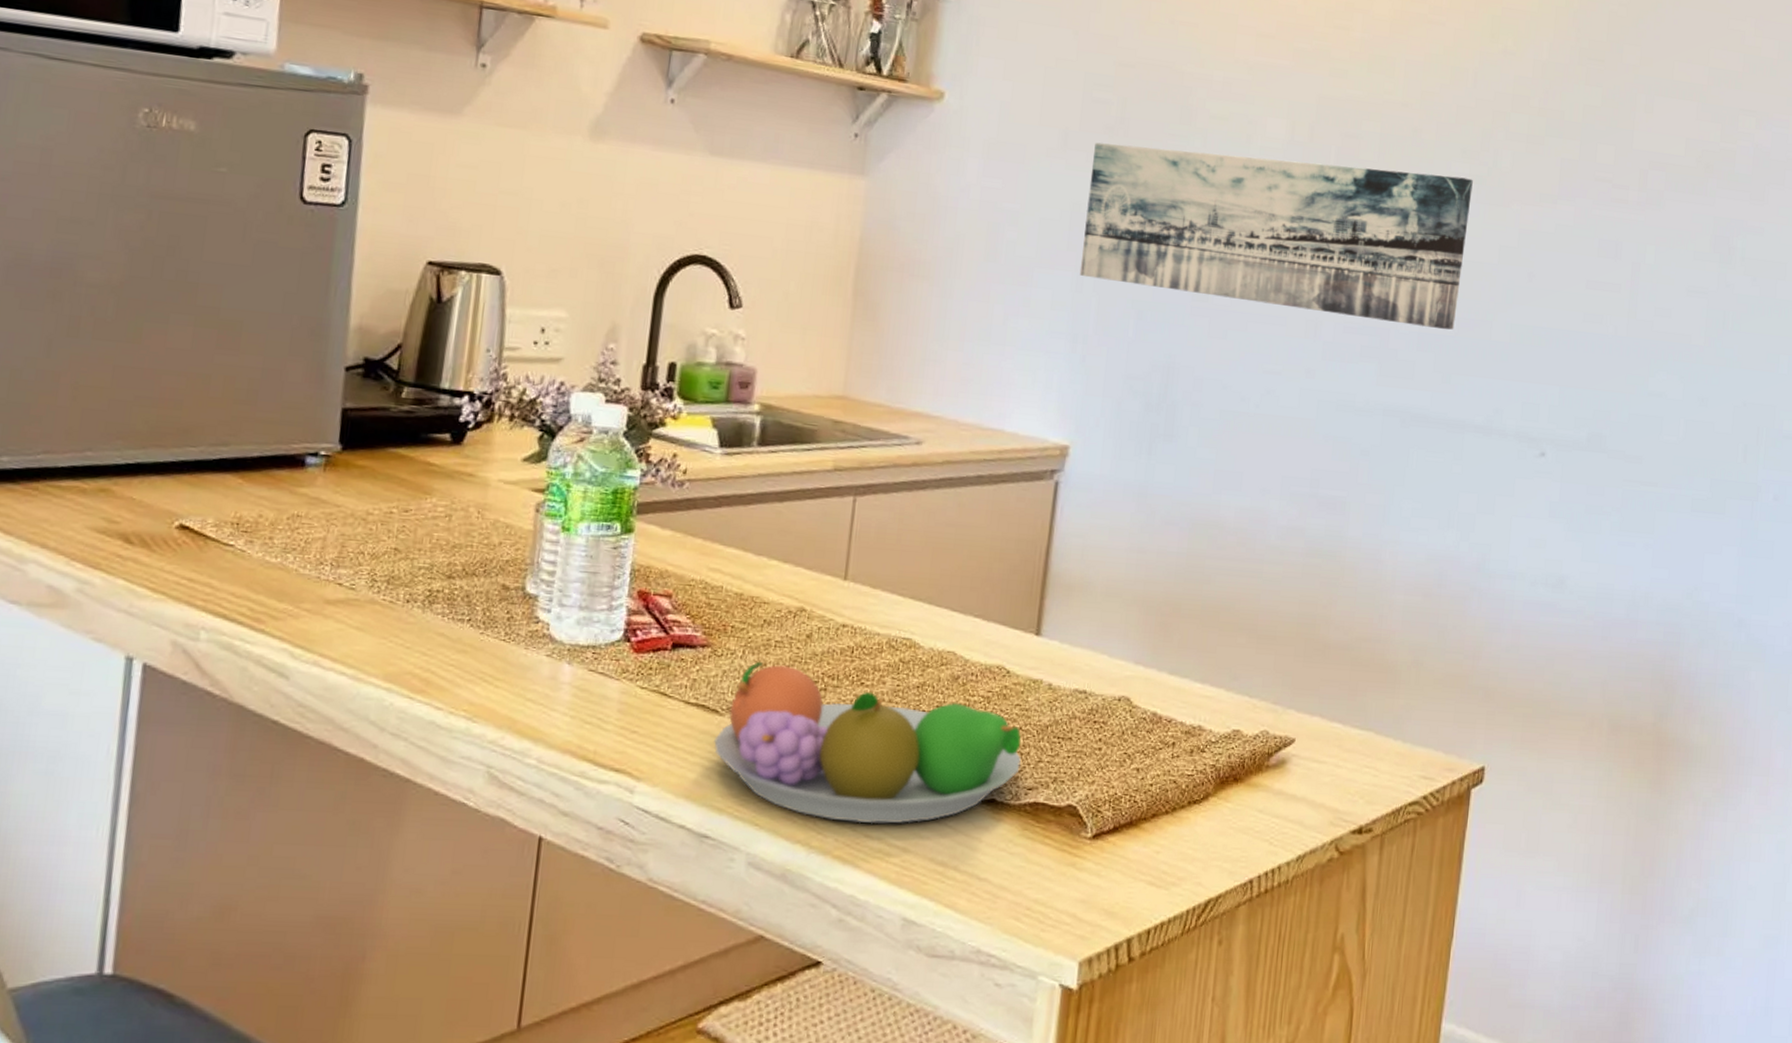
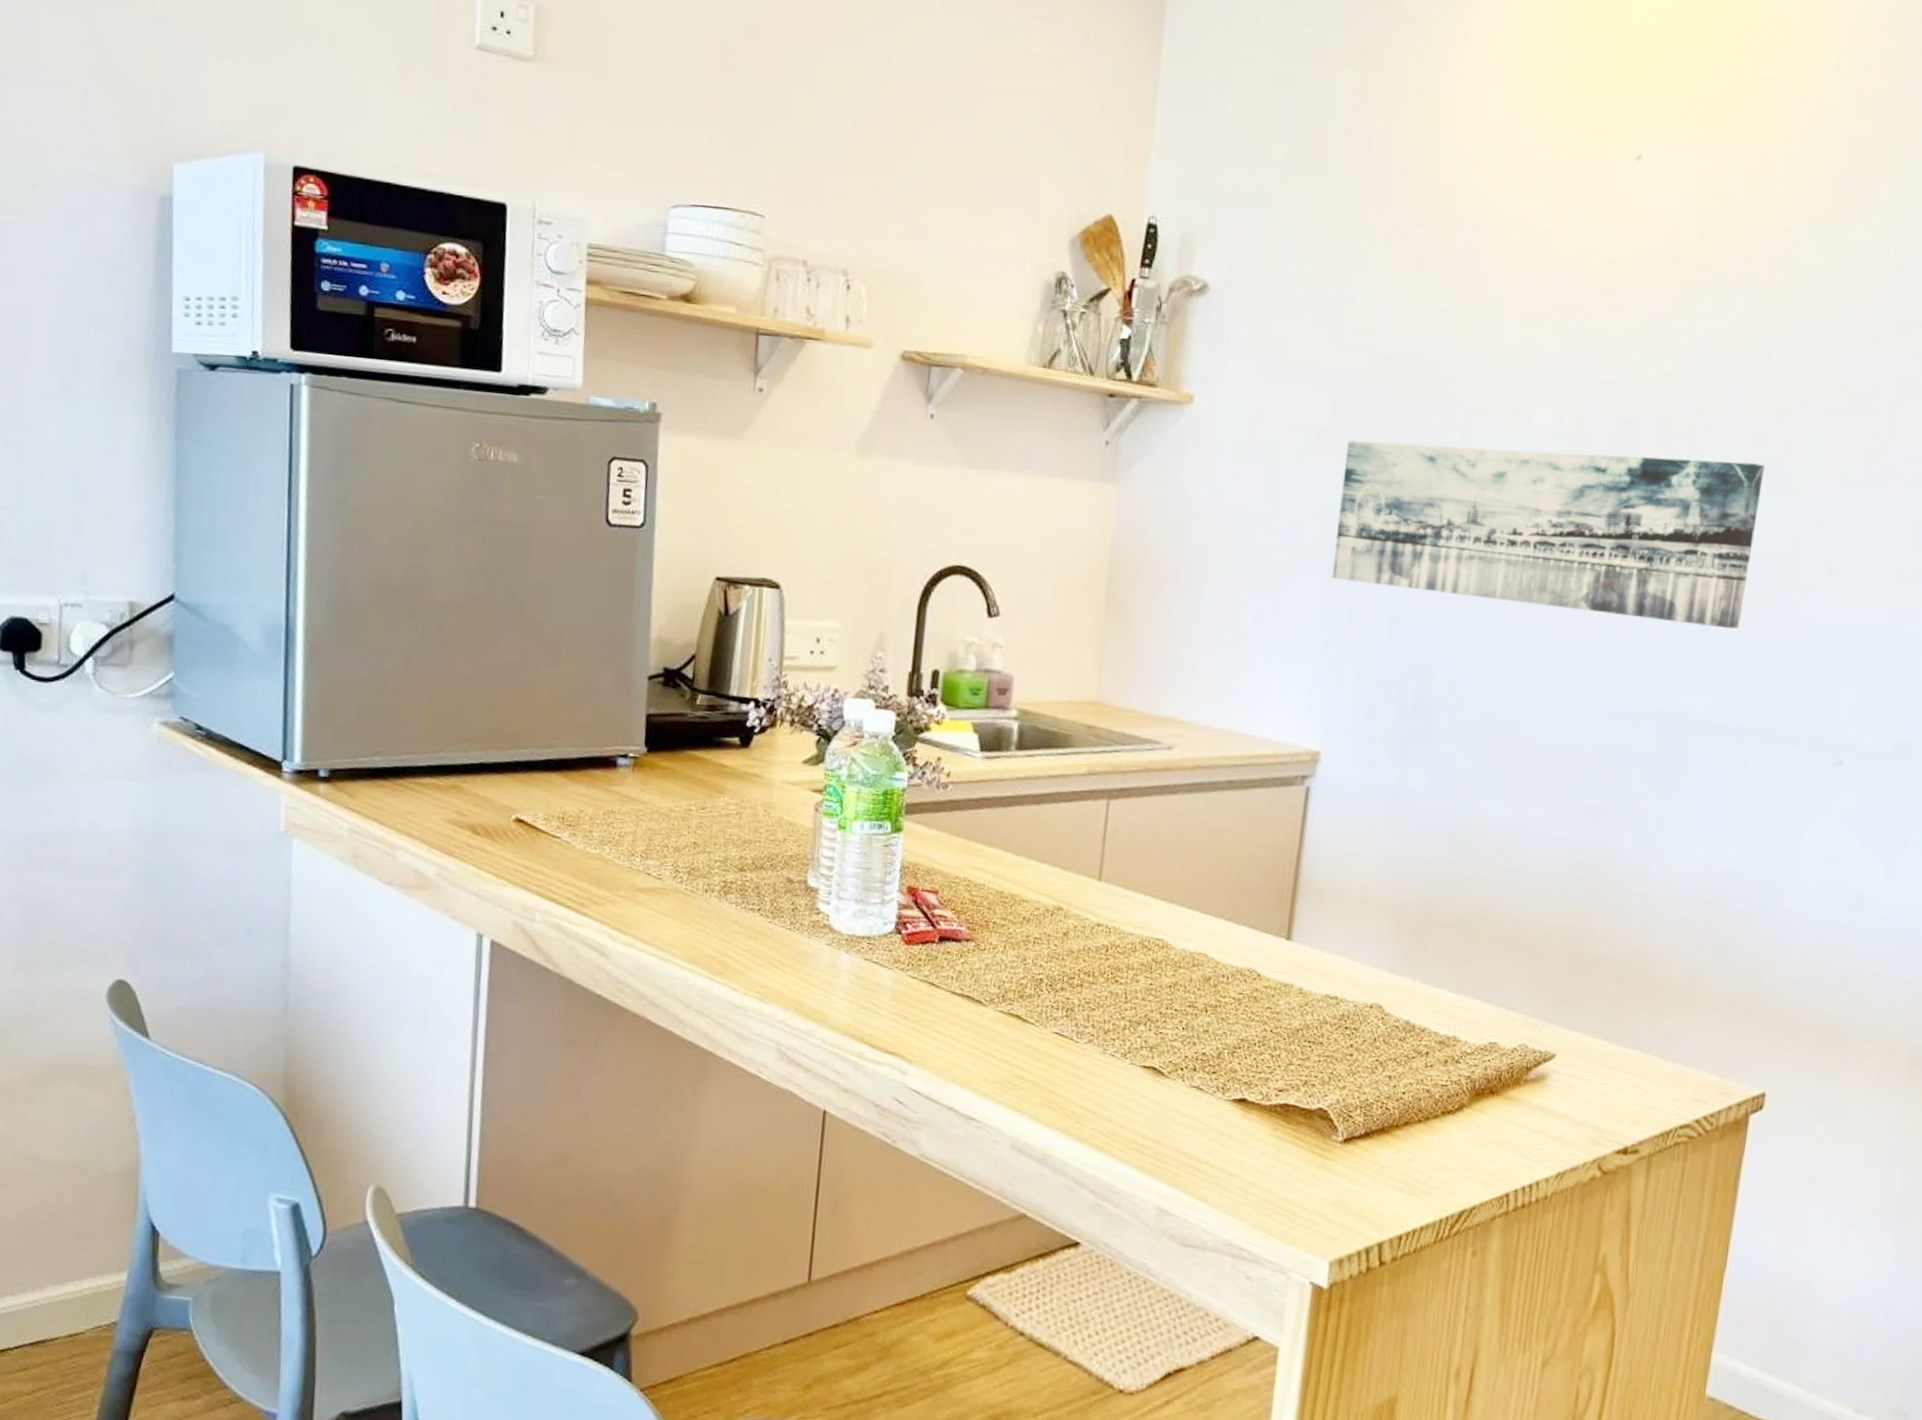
fruit bowl: present [714,661,1022,824] -> none [978,956,1272,1117]

